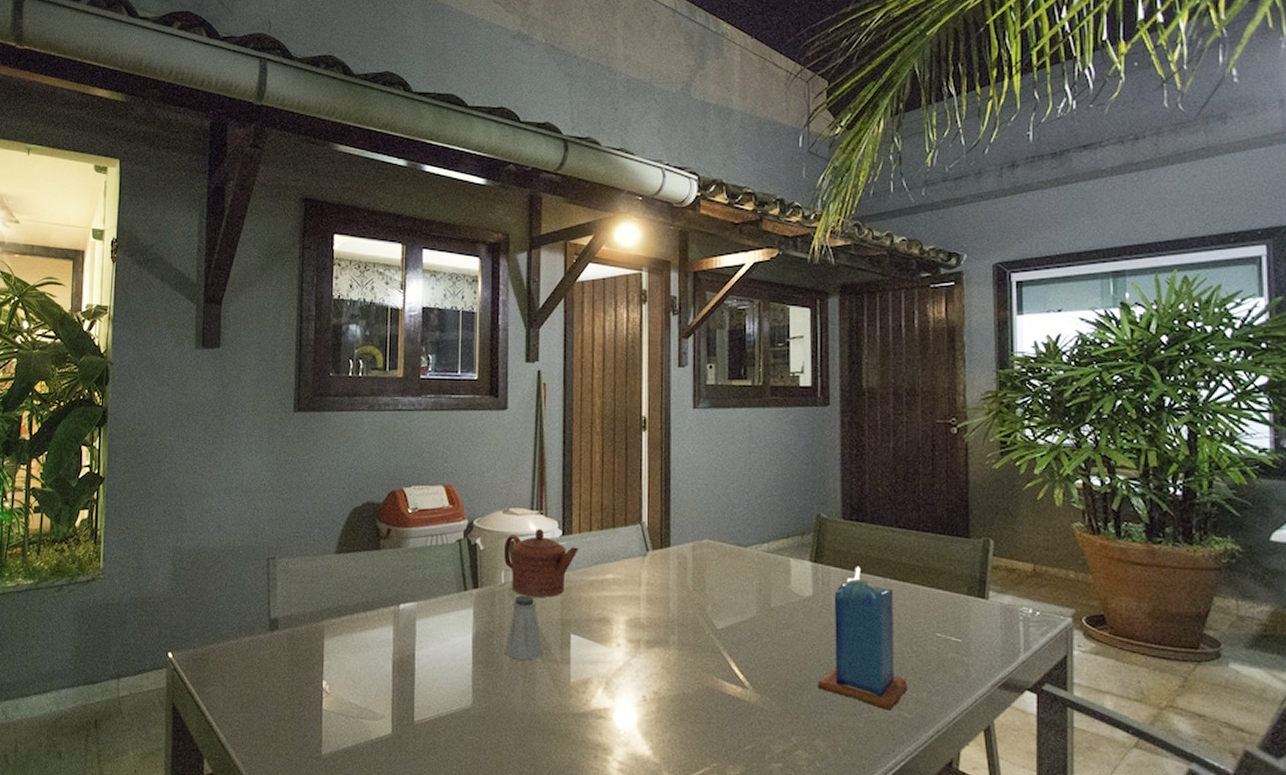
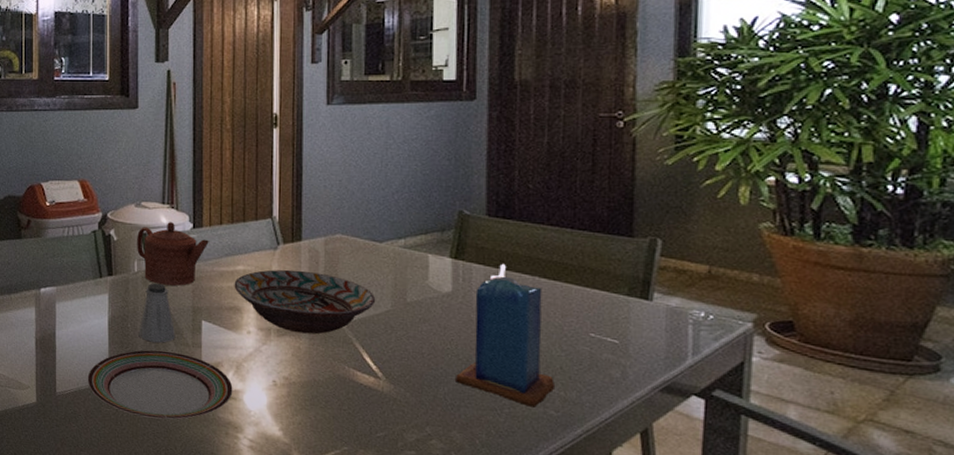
plate: none [448,668,602,745] -> present [87,350,233,420]
decorative bowl: none [603,577,742,645] -> present [234,269,376,335]

